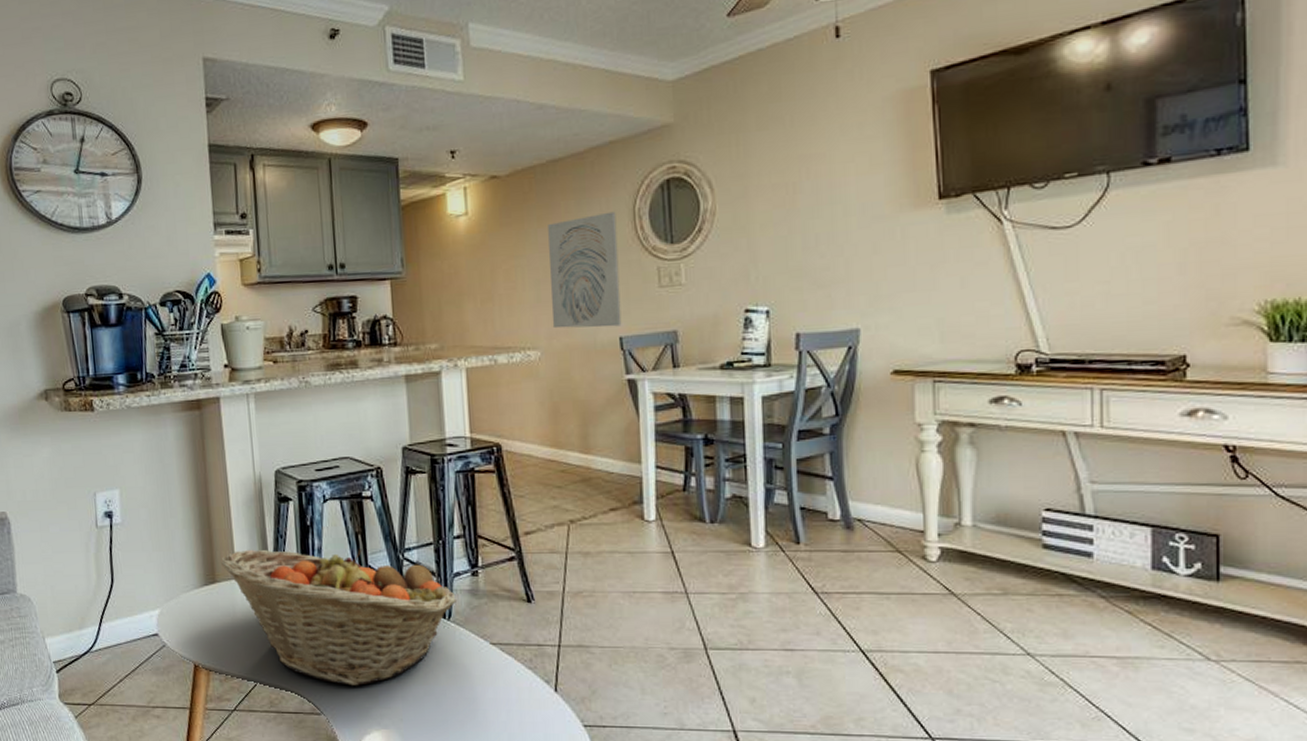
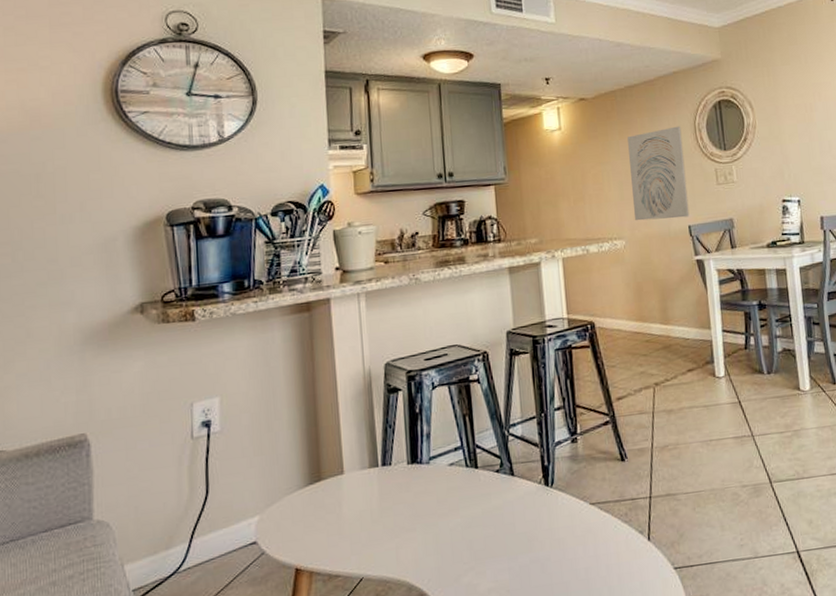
fruit basket: present [221,549,458,686] -> none [327,429,559,566]

